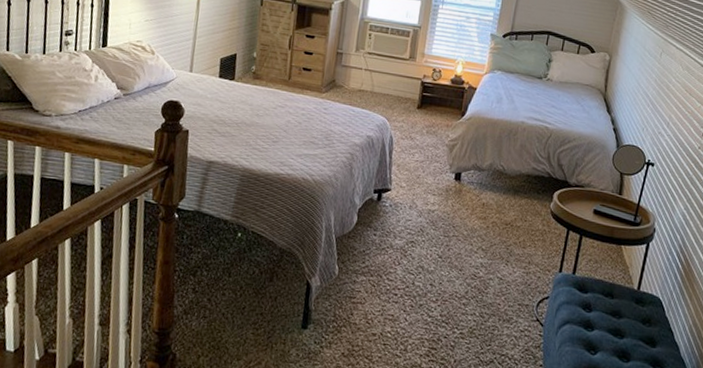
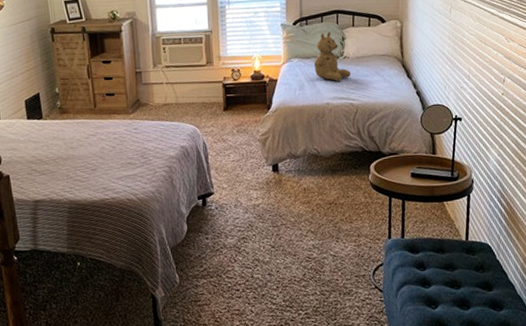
teddy bear: none [515,50,551,102] -> present [313,31,351,81]

